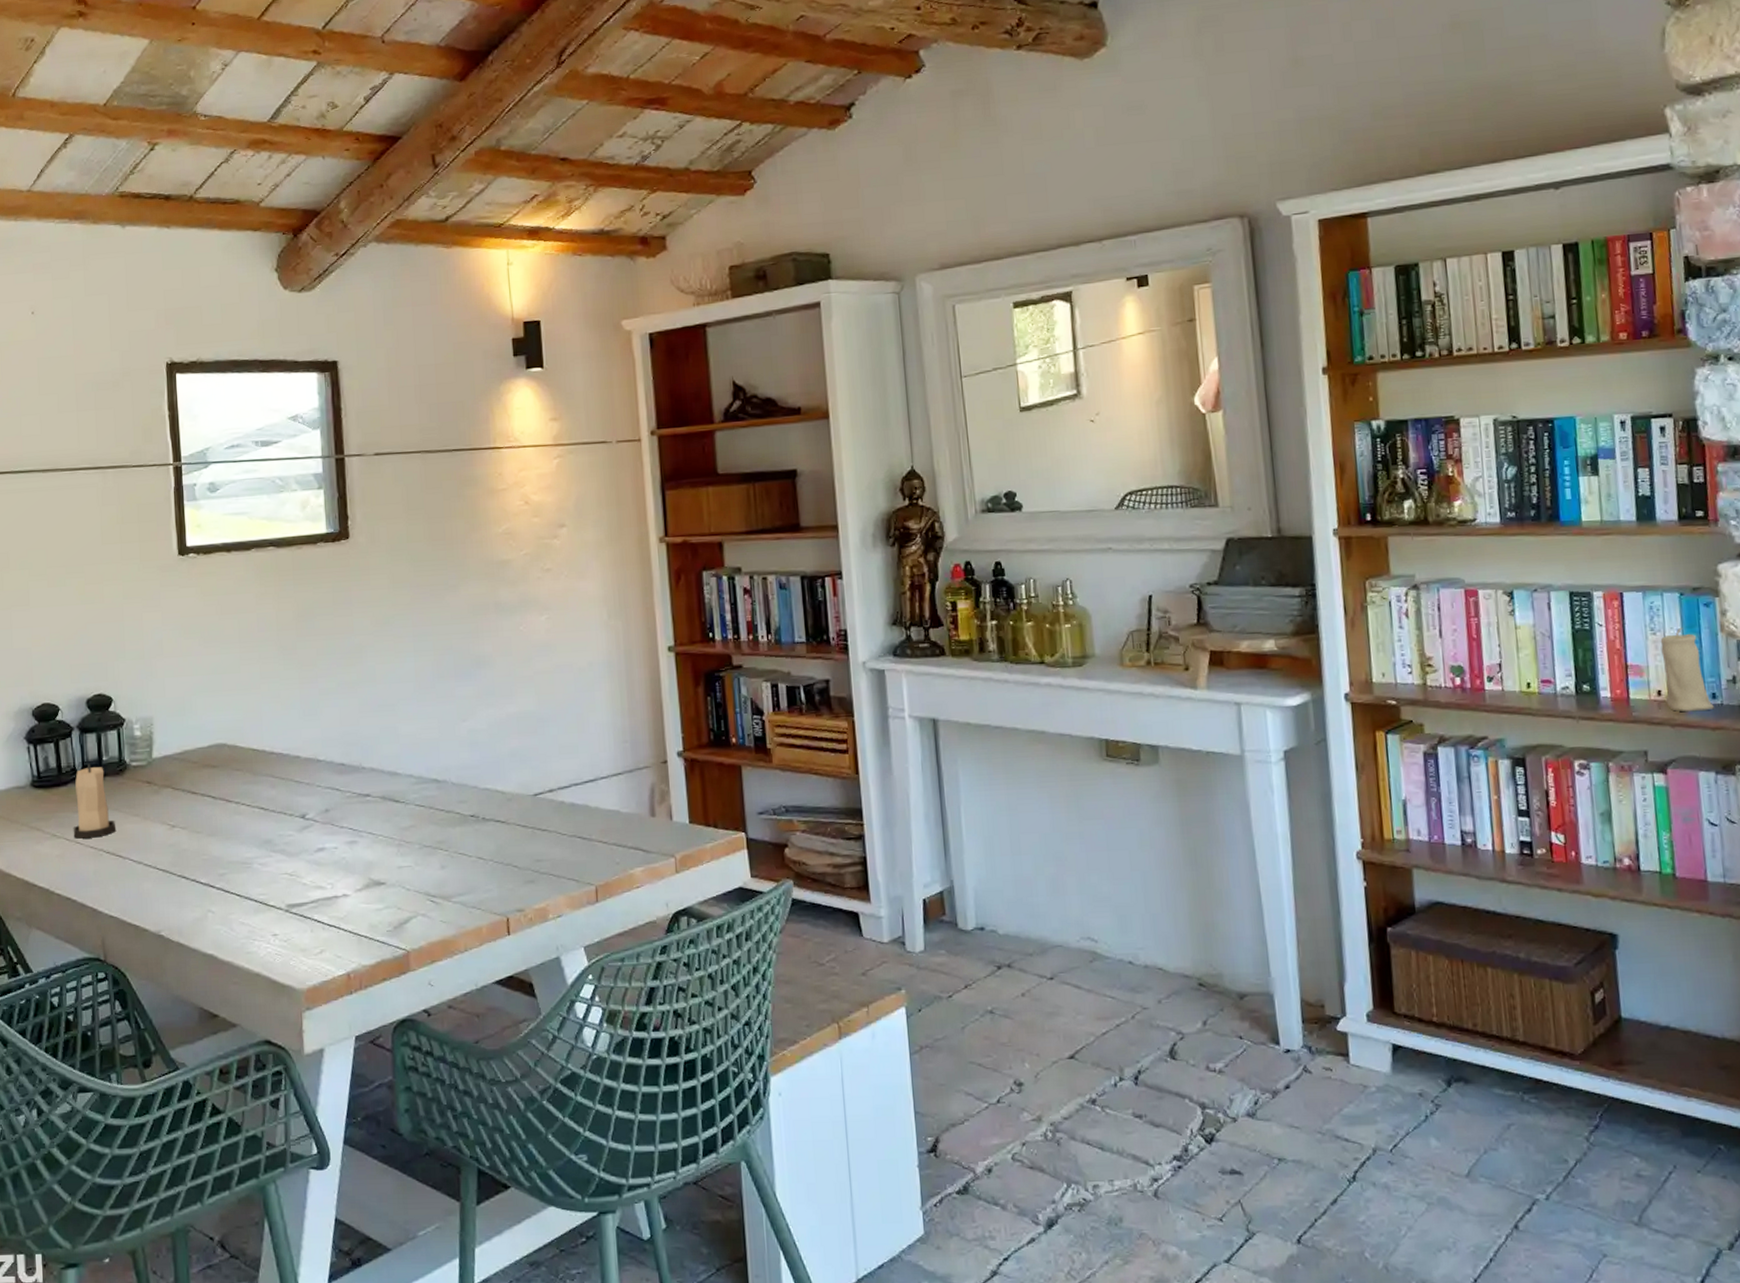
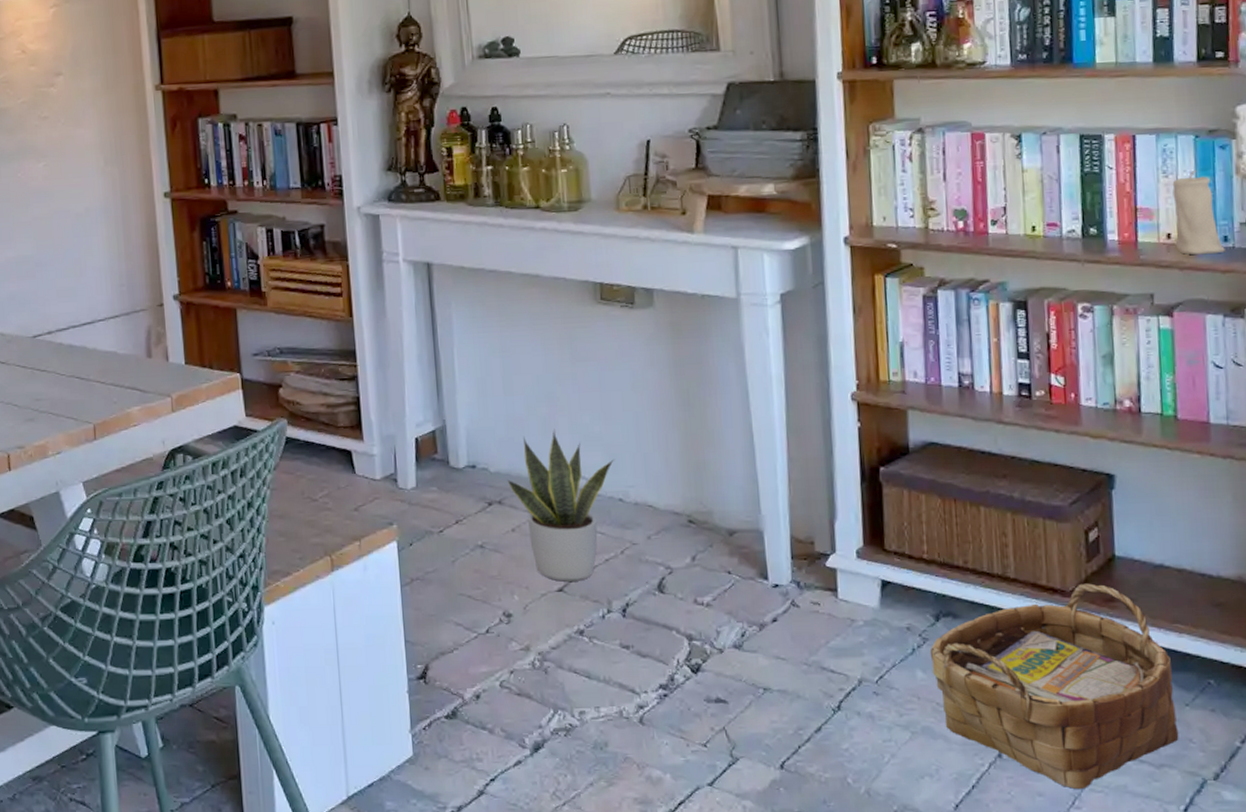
potted plant: none [1016,889,1123,1048] -> present [507,429,614,582]
woven basket: none [1442,1046,1693,1262] -> present [929,583,1179,790]

